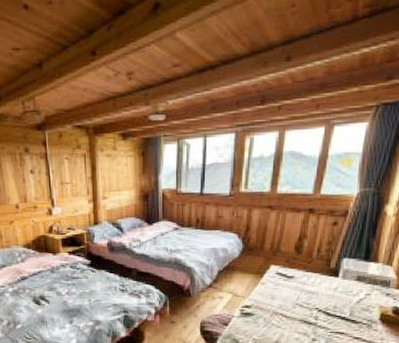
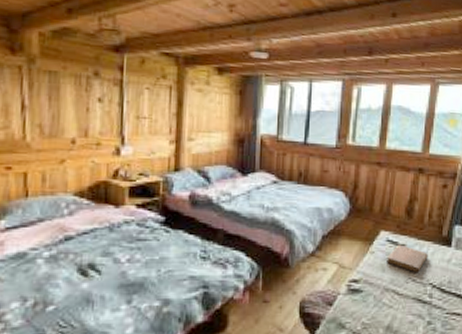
notebook: none [276,276,315,300] -> present [387,244,428,273]

